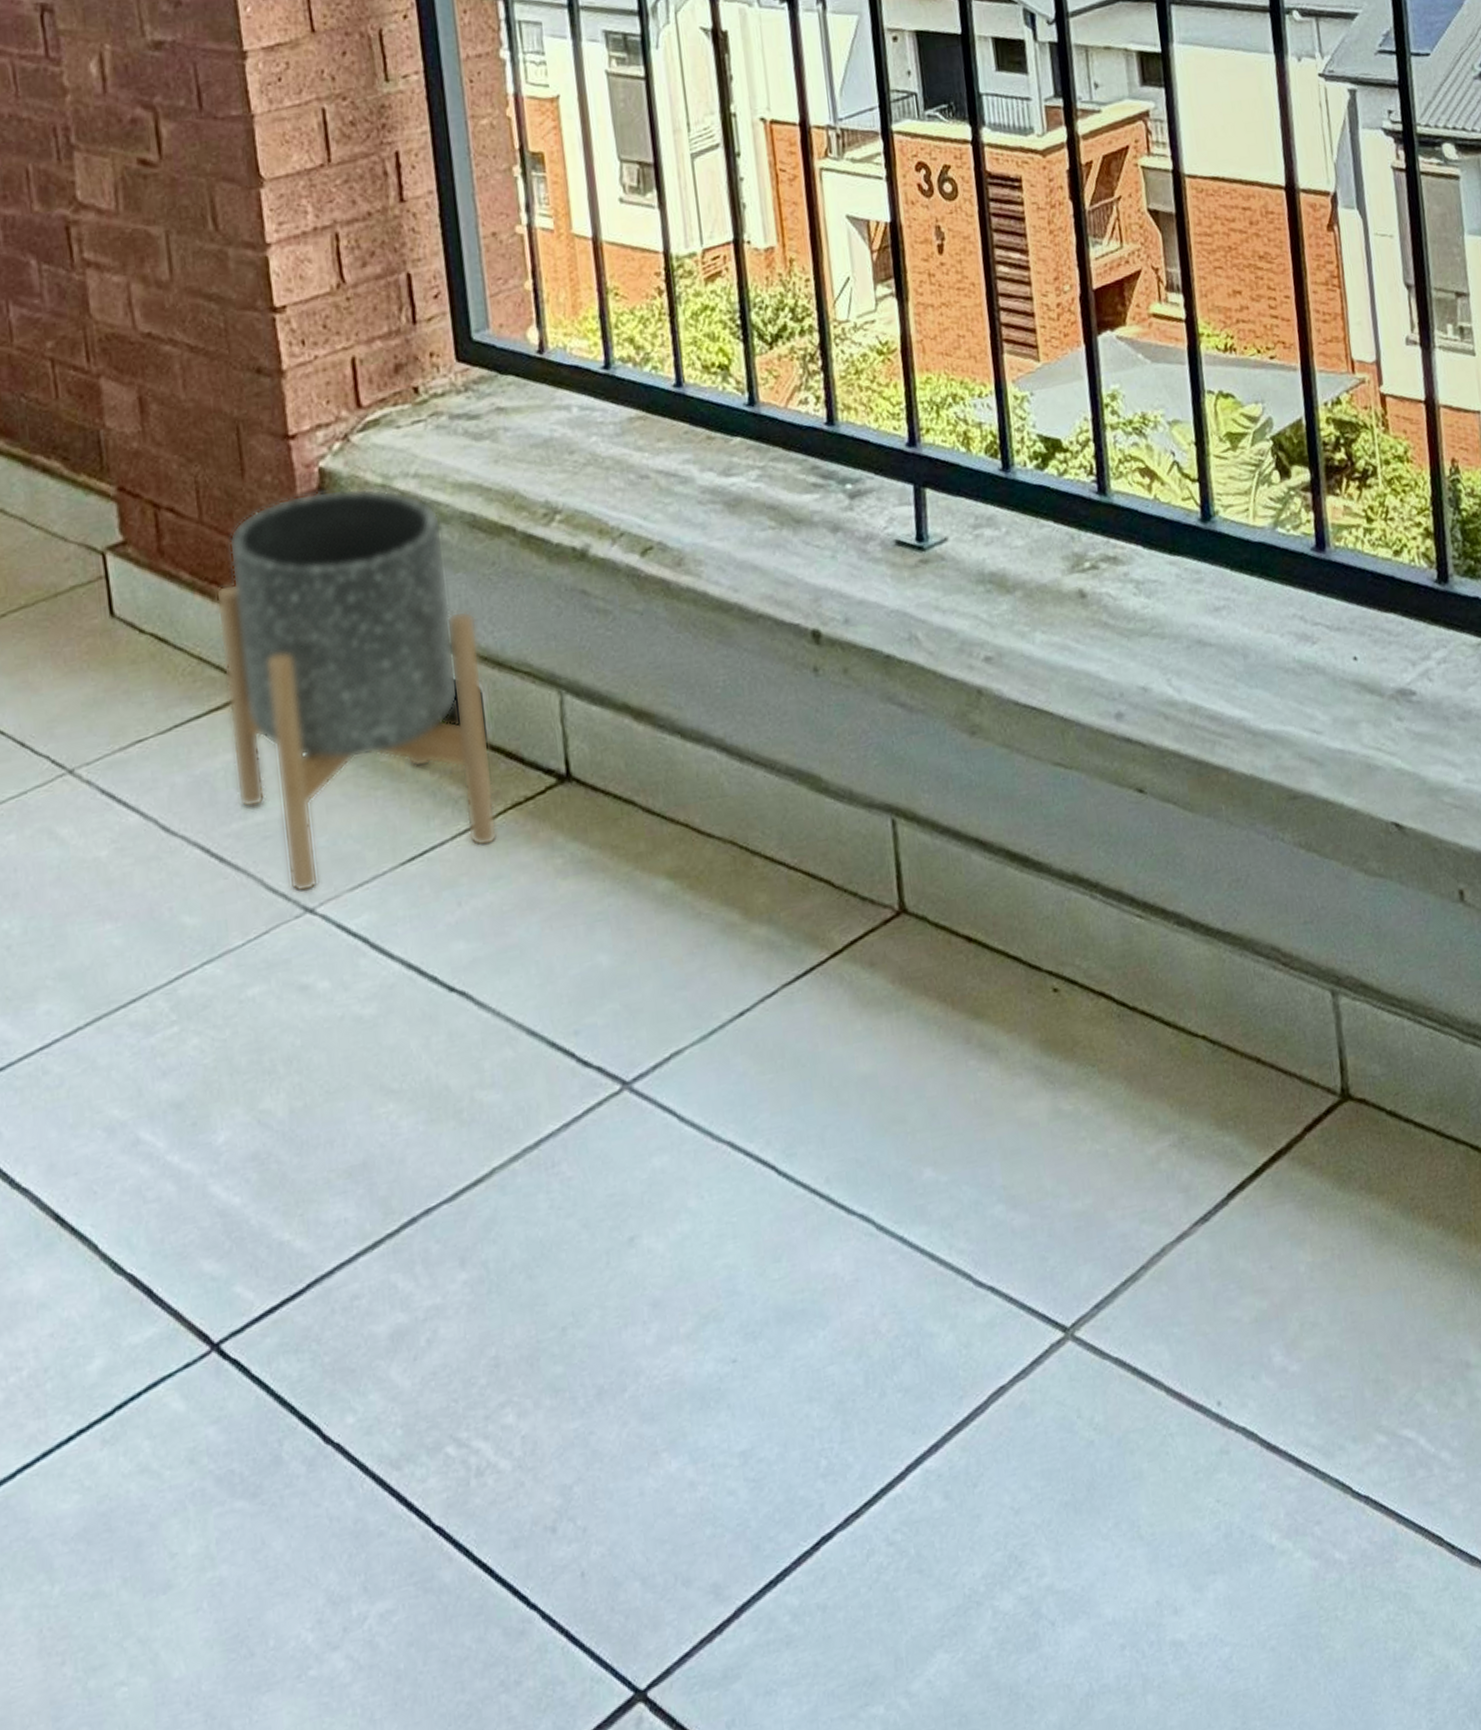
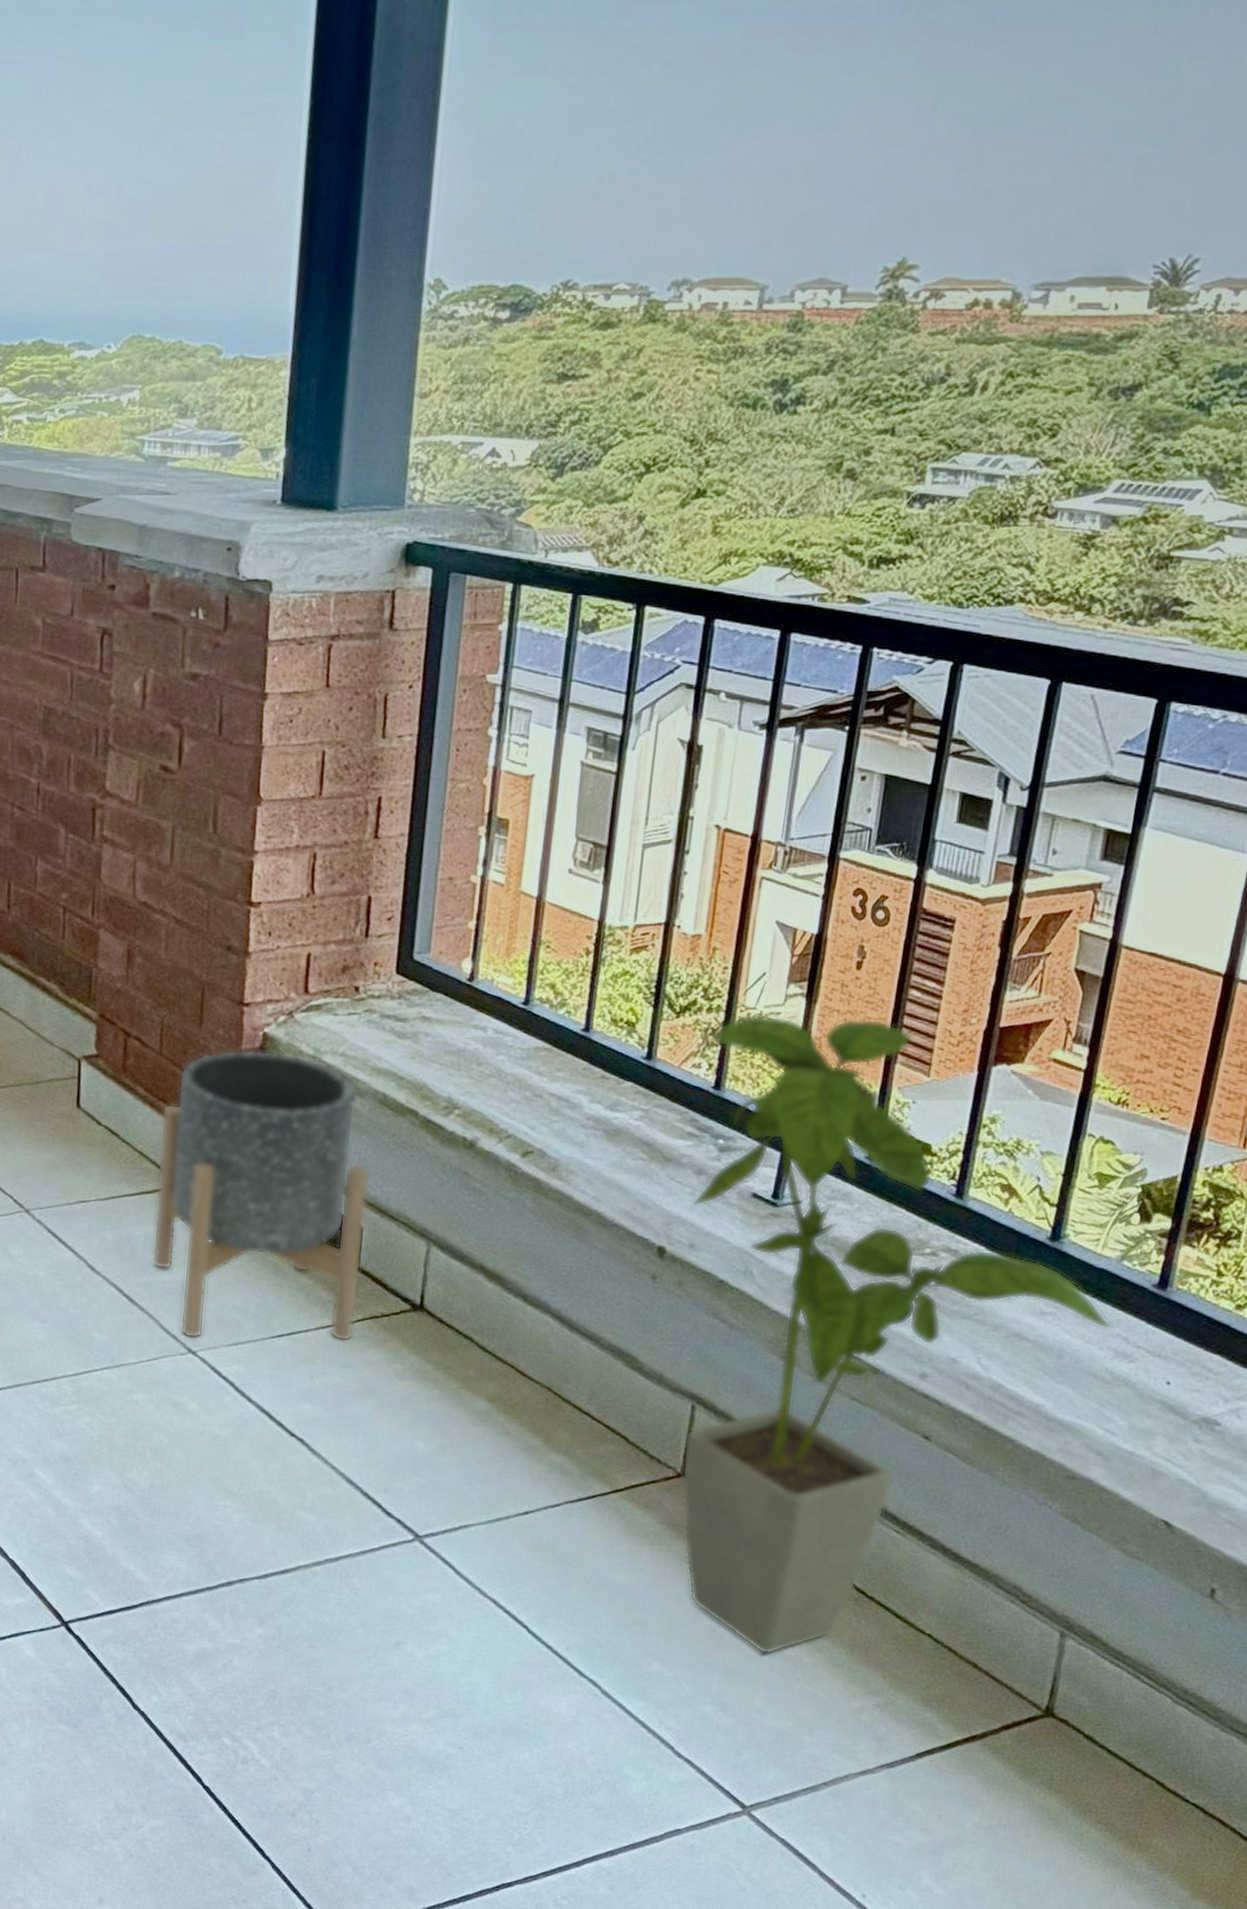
house plant: none [808,306,1288,1119] -> present [681,1013,1114,1655]

